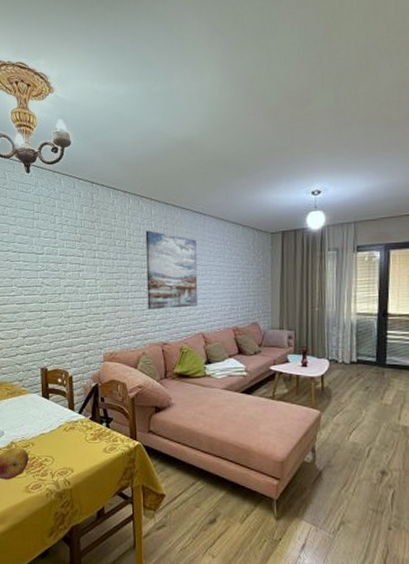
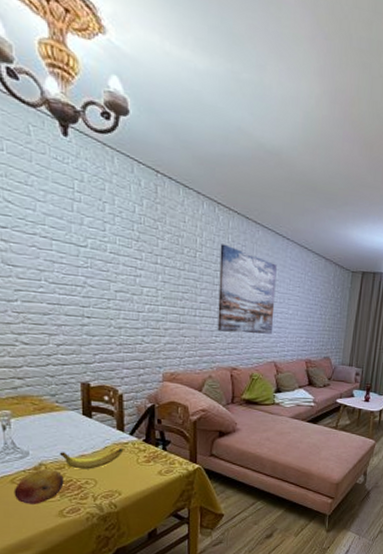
banana: none [26,426,75,447] -> present [60,447,124,469]

